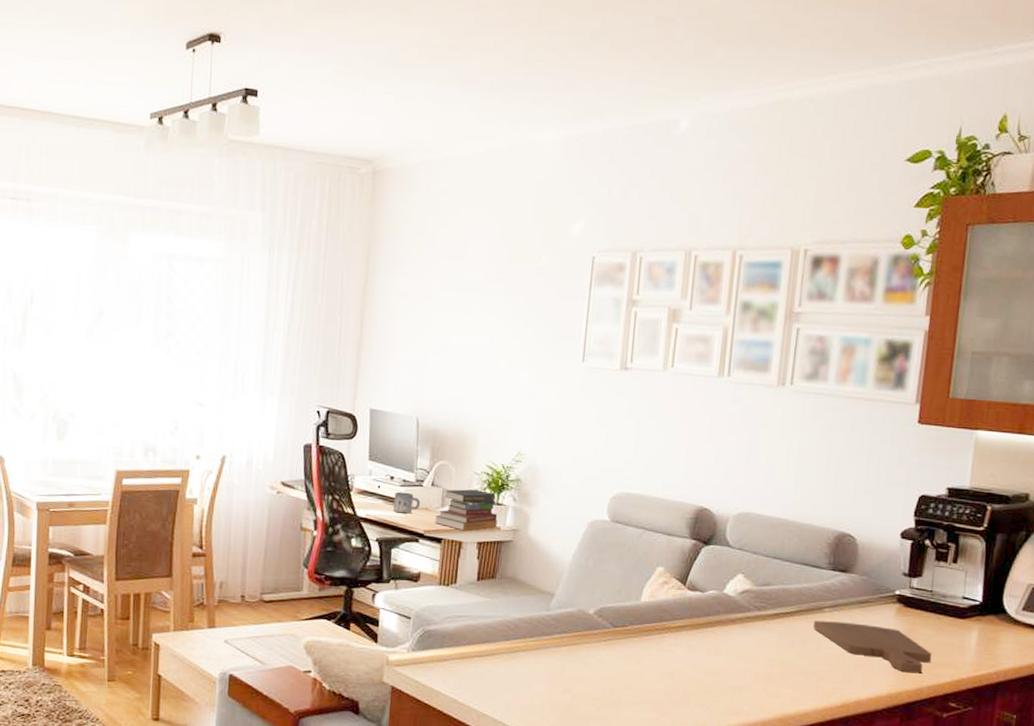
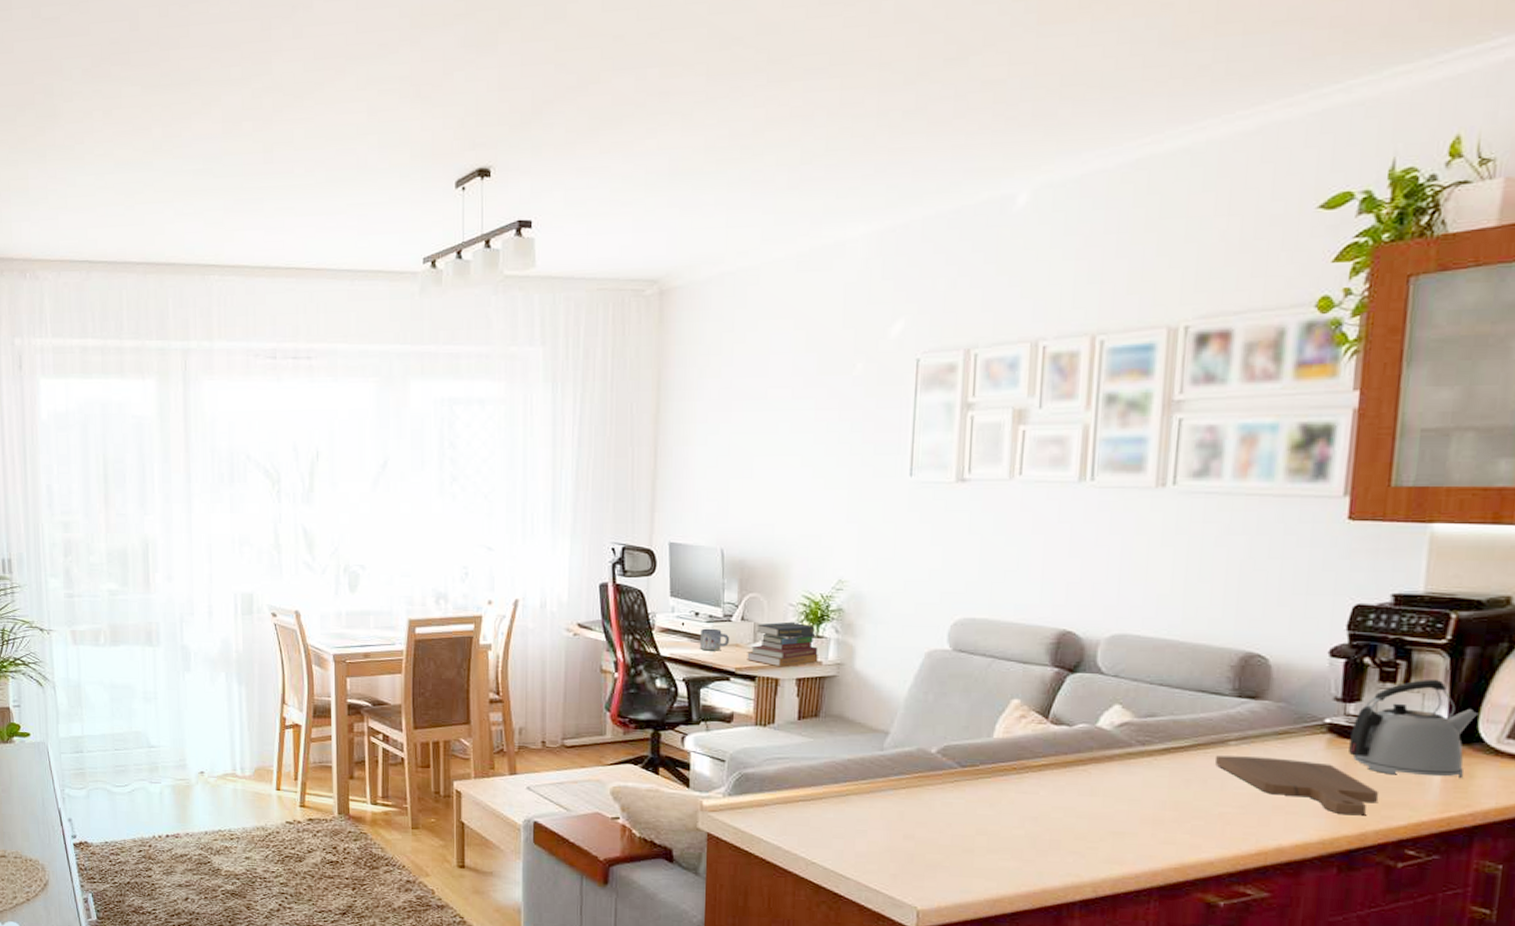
kettle: none [911,559,1004,642] -> present [1349,679,1479,778]

